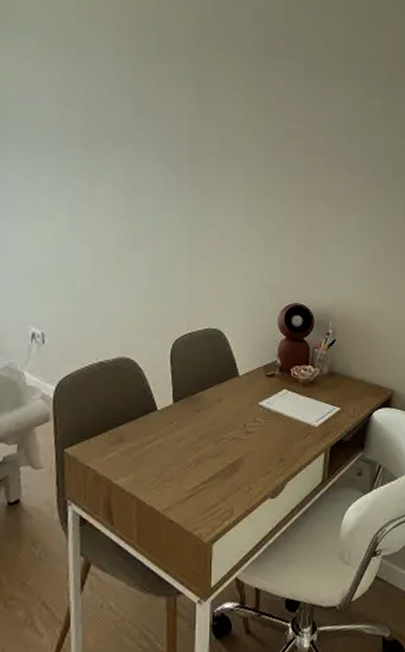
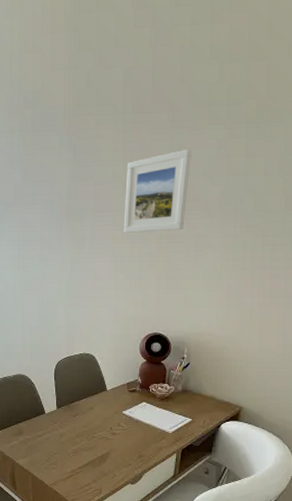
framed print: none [257,101,329,188] -> present [123,148,191,233]

